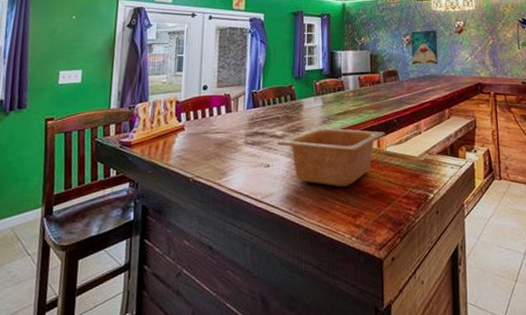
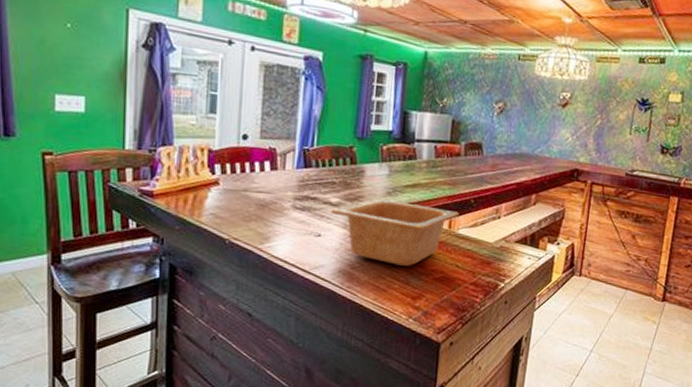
wall art: present [411,30,438,65] -> none [501,97,537,142]

